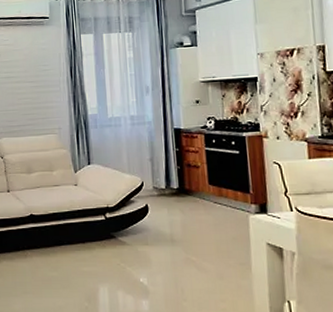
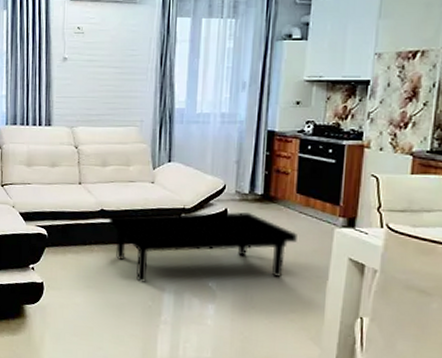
coffee table: none [38,206,216,283] -> present [108,211,297,282]

